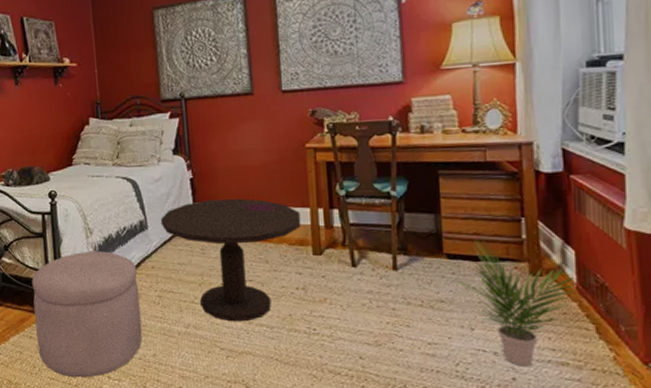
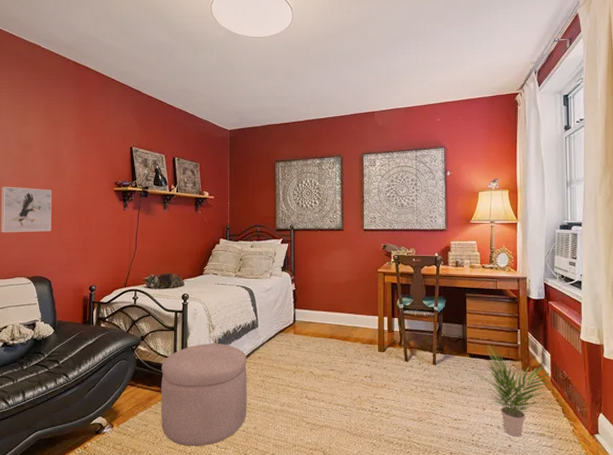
side table: present [160,199,301,322] -> none [268,307,371,402]

